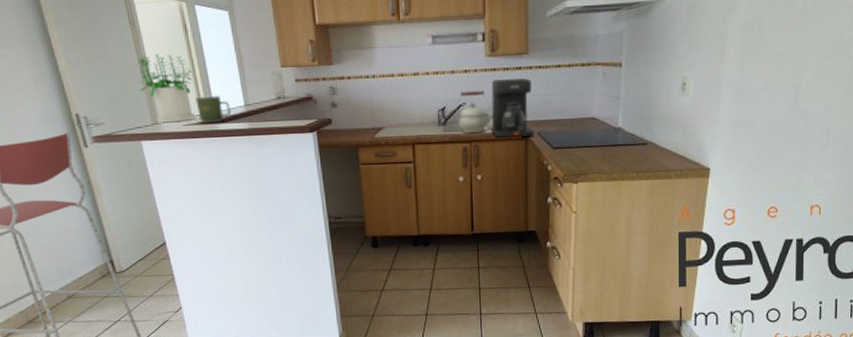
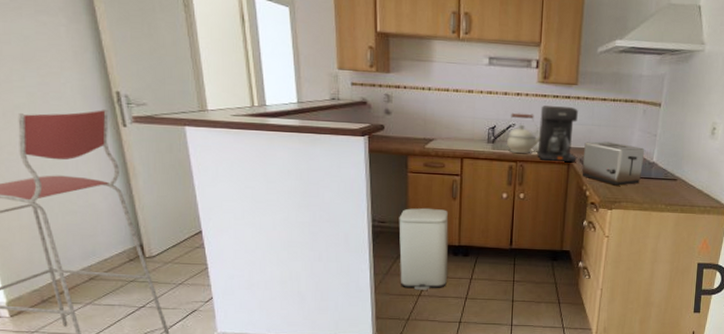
potted plant: present [137,54,195,123] -> none [187,40,245,112]
mug: present [195,95,231,123] -> none [247,88,282,116]
pedal bin: none [354,199,410,285] -> present [399,207,449,290]
toaster: none [541,110,608,157] -> present [582,141,645,186]

